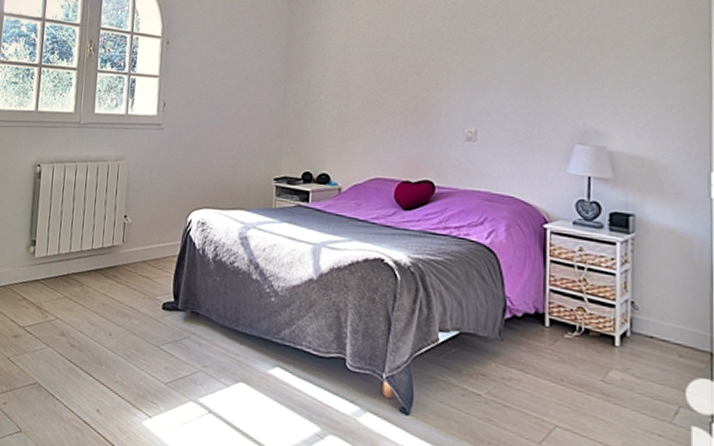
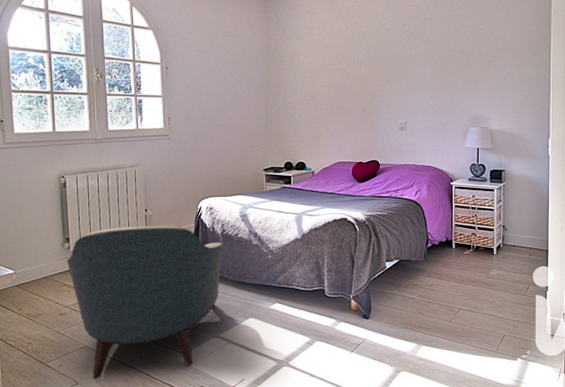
armchair: none [29,234,216,436] -> present [66,226,225,379]

